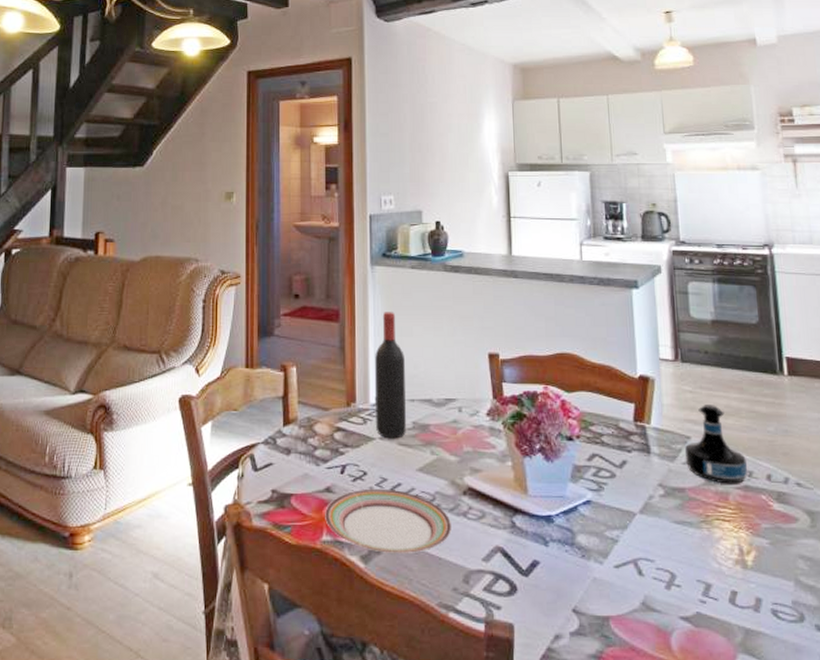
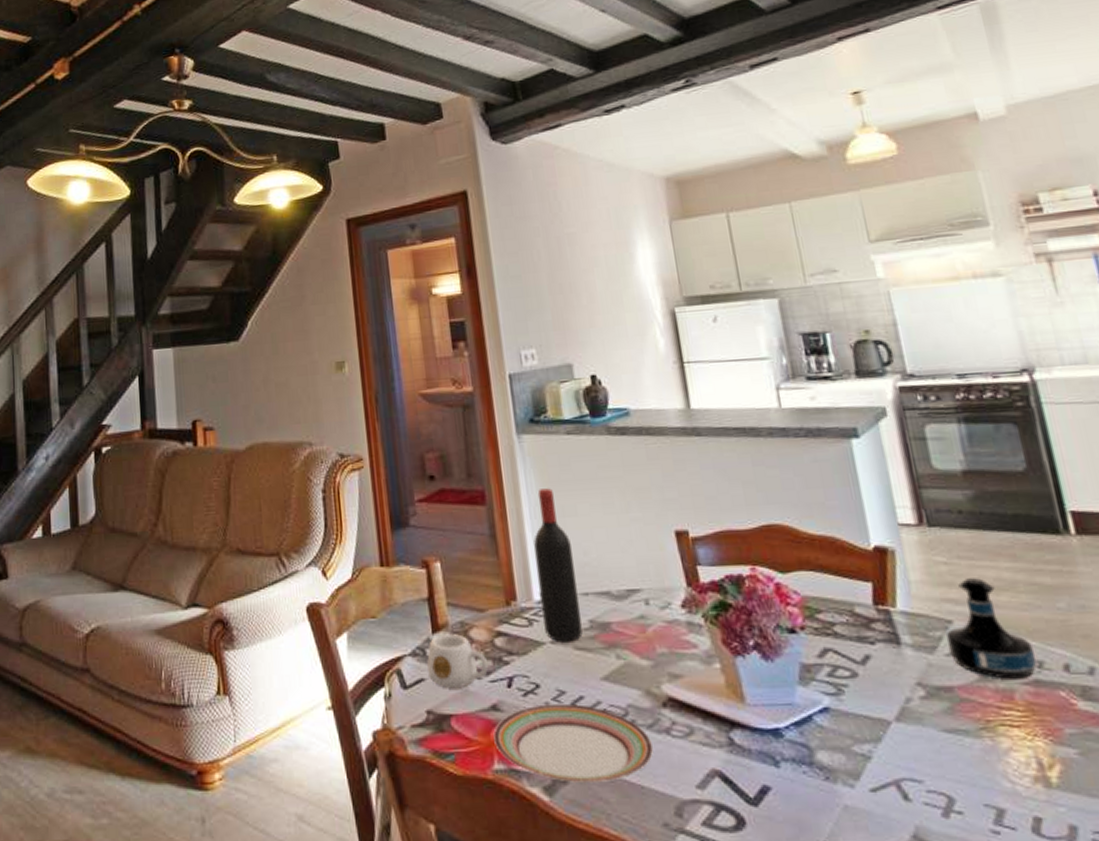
mug: none [277,426,326,472] -> present [427,633,488,688]

